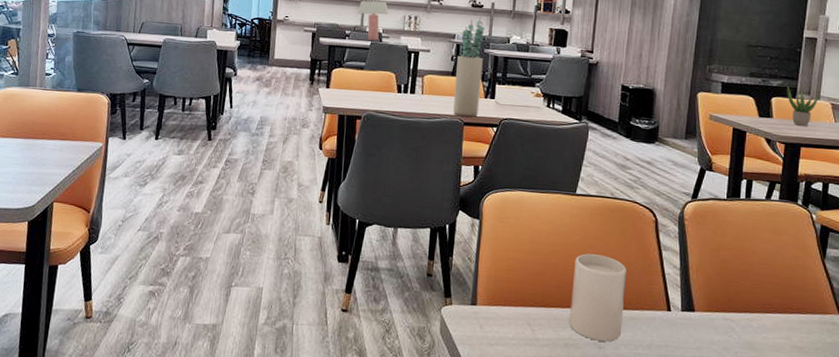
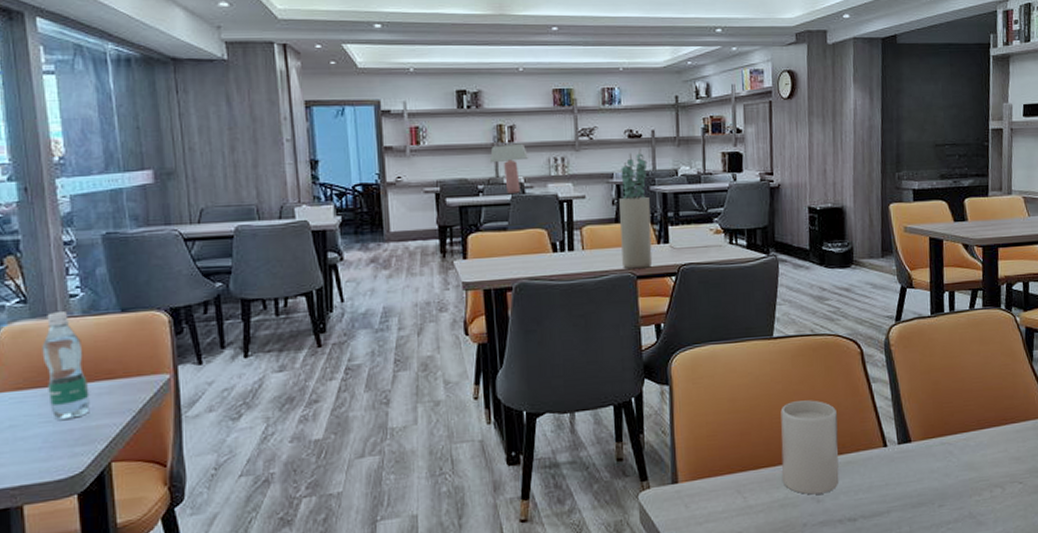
bottle: none [20,84,48,165] -> present [42,312,90,421]
potted plant: present [787,86,820,126] -> none [978,184,1011,225]

